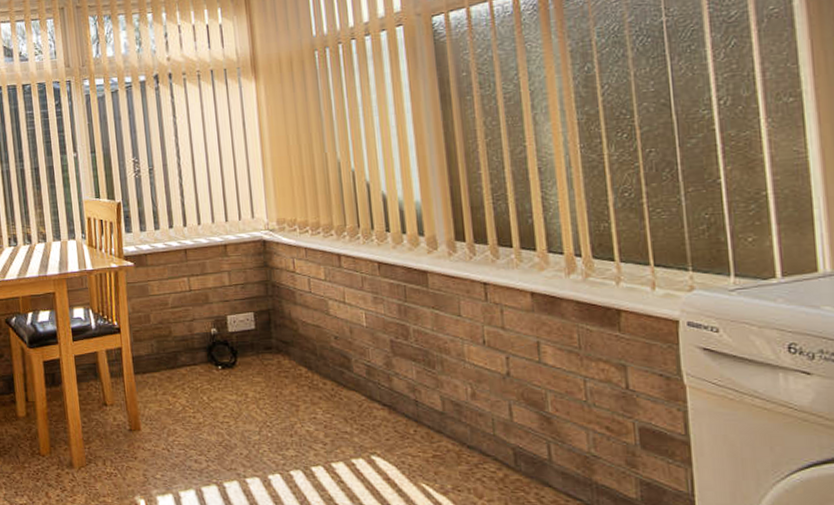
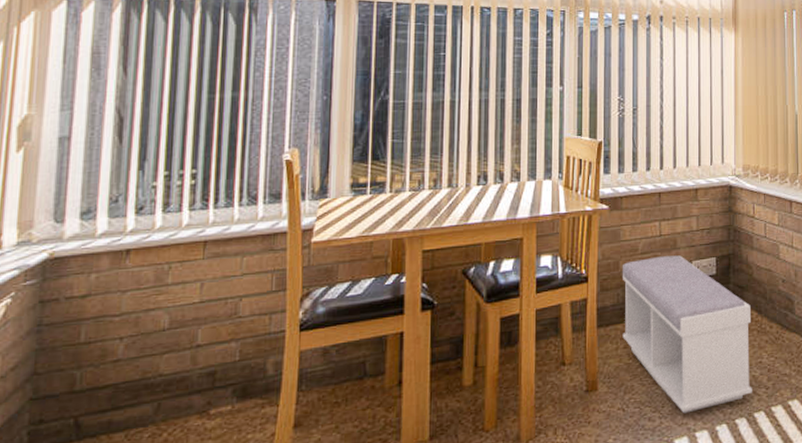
bench: none [154,310,307,460] -> present [622,255,752,414]

